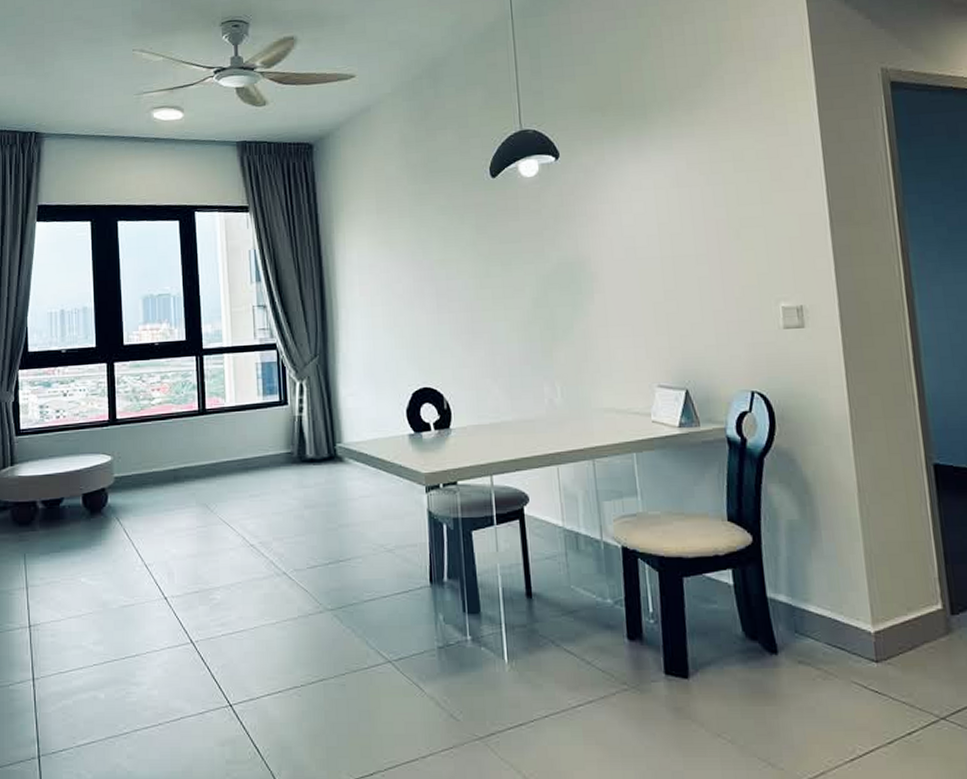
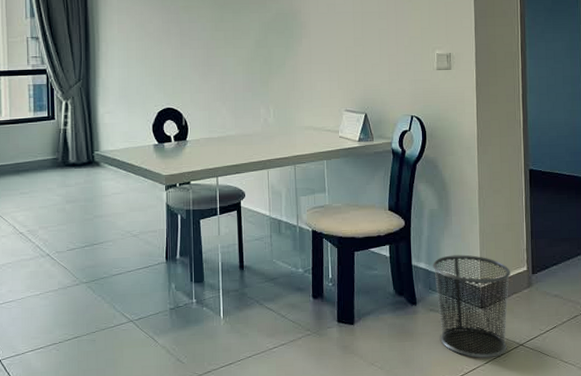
waste bin: none [797,584,921,736] -> present [433,254,511,359]

